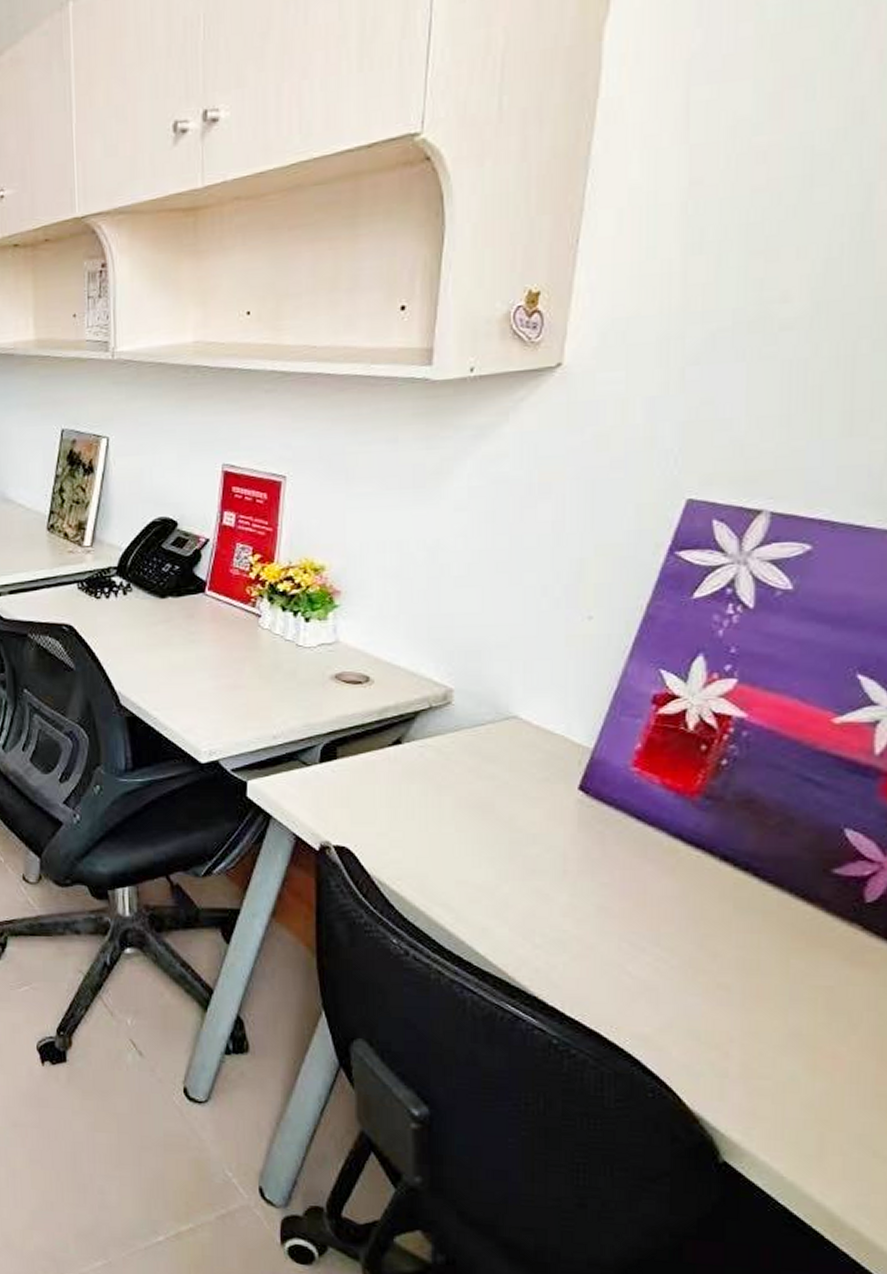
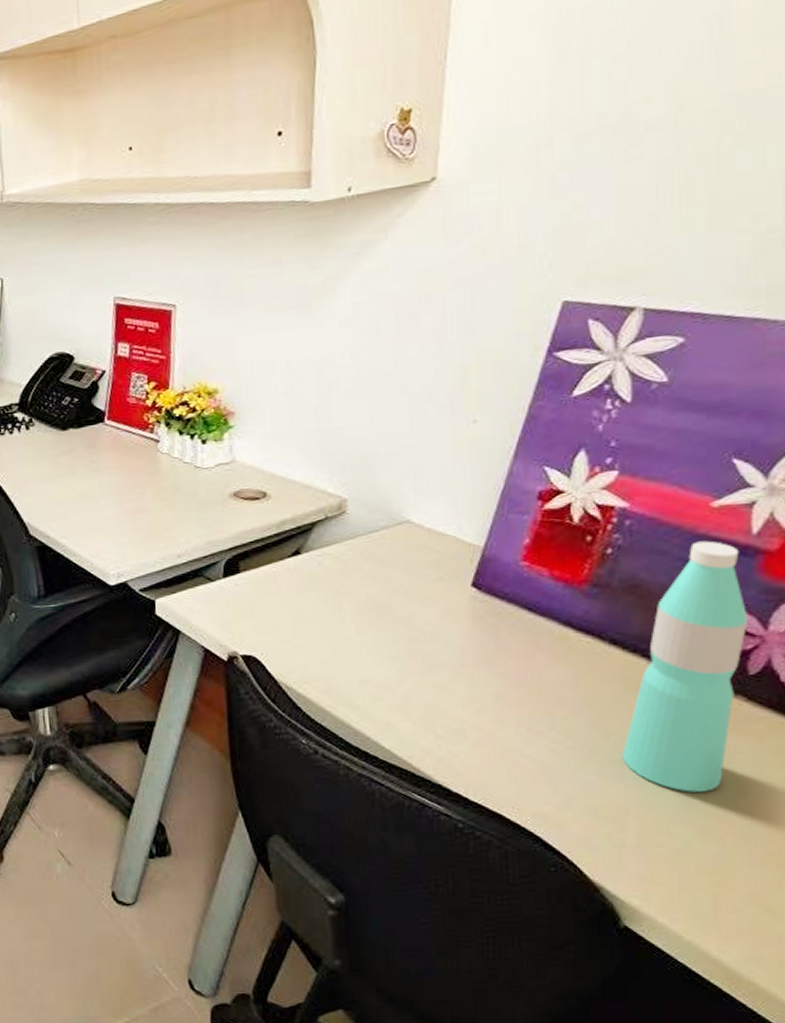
water bottle: none [729,758,868,1024] -> present [622,540,749,792]

